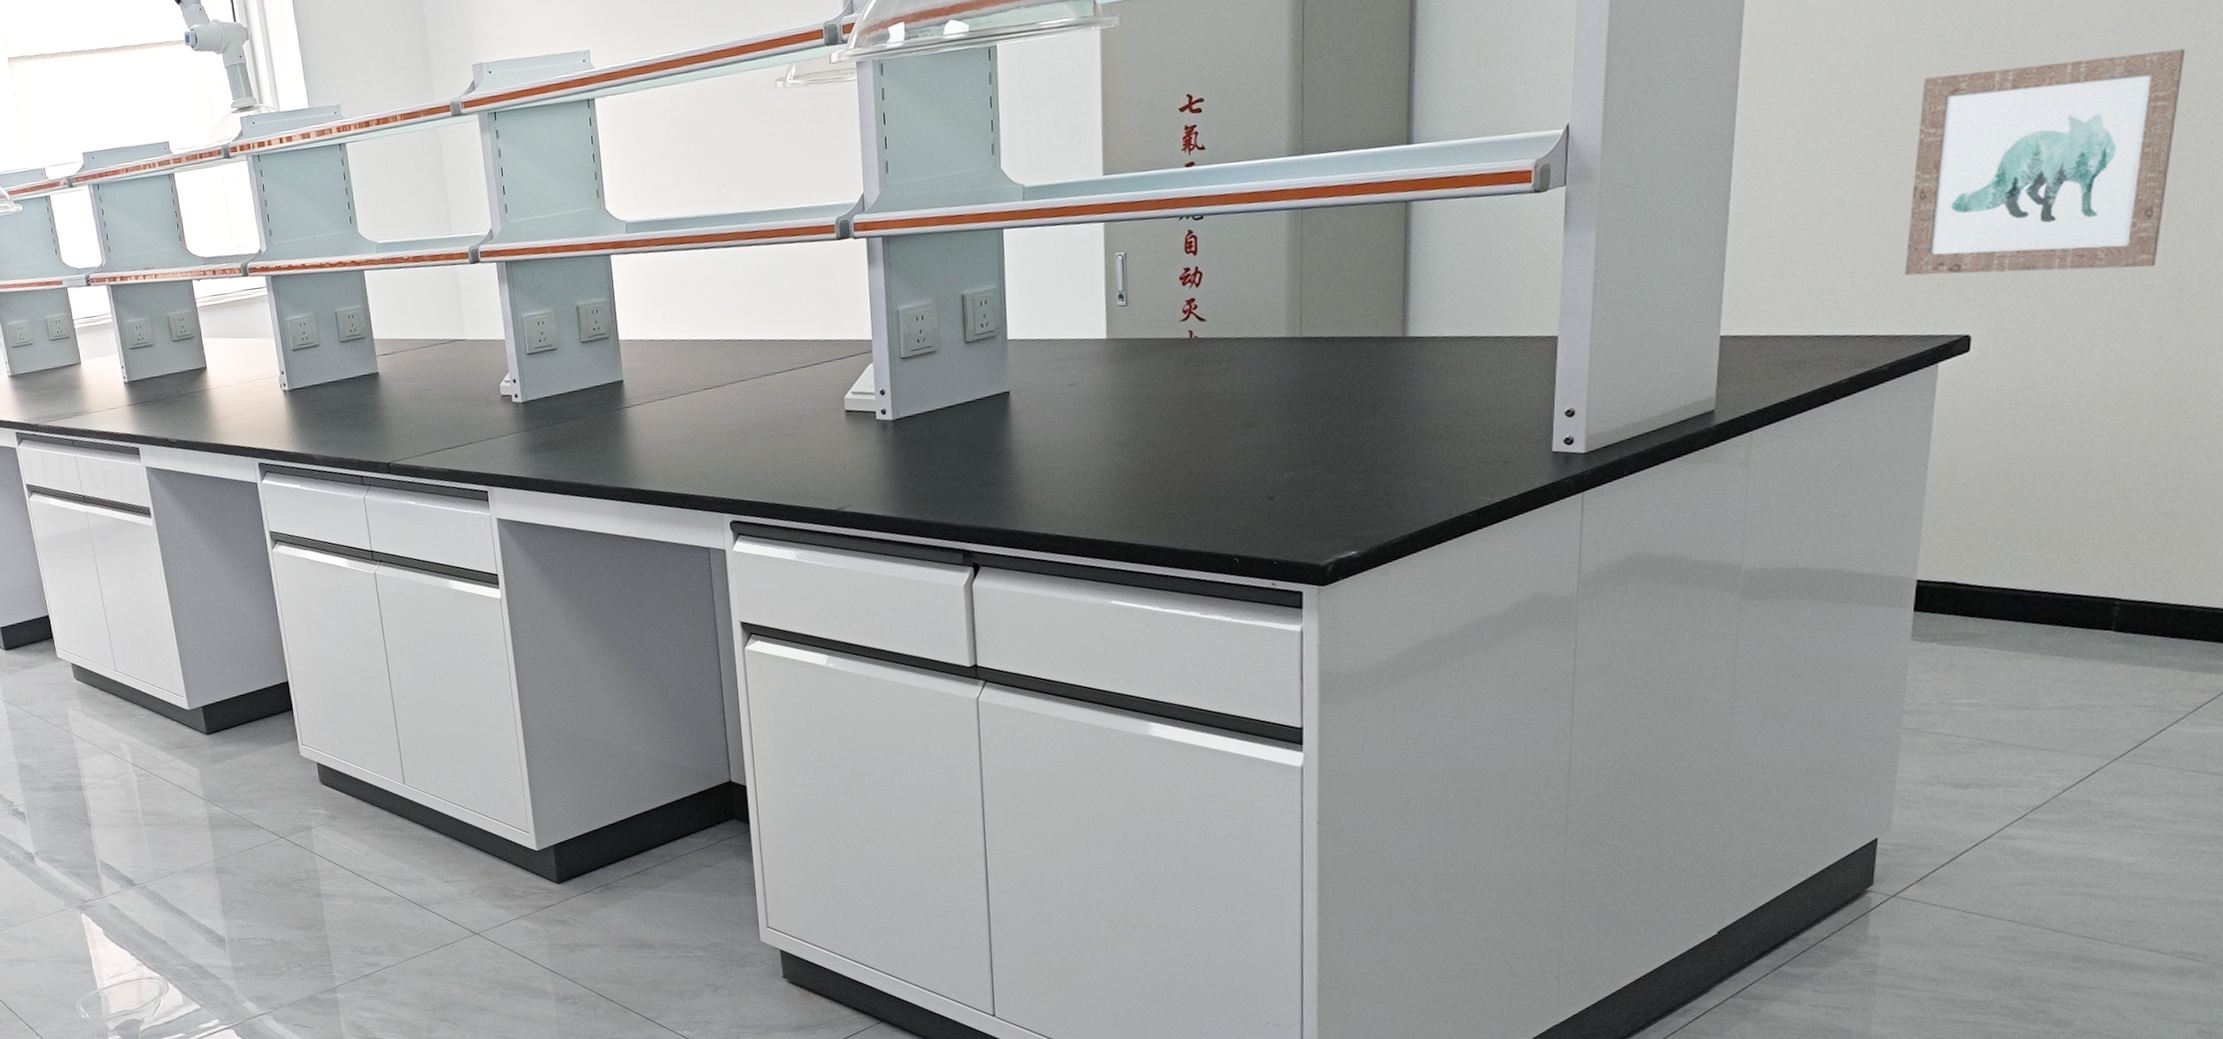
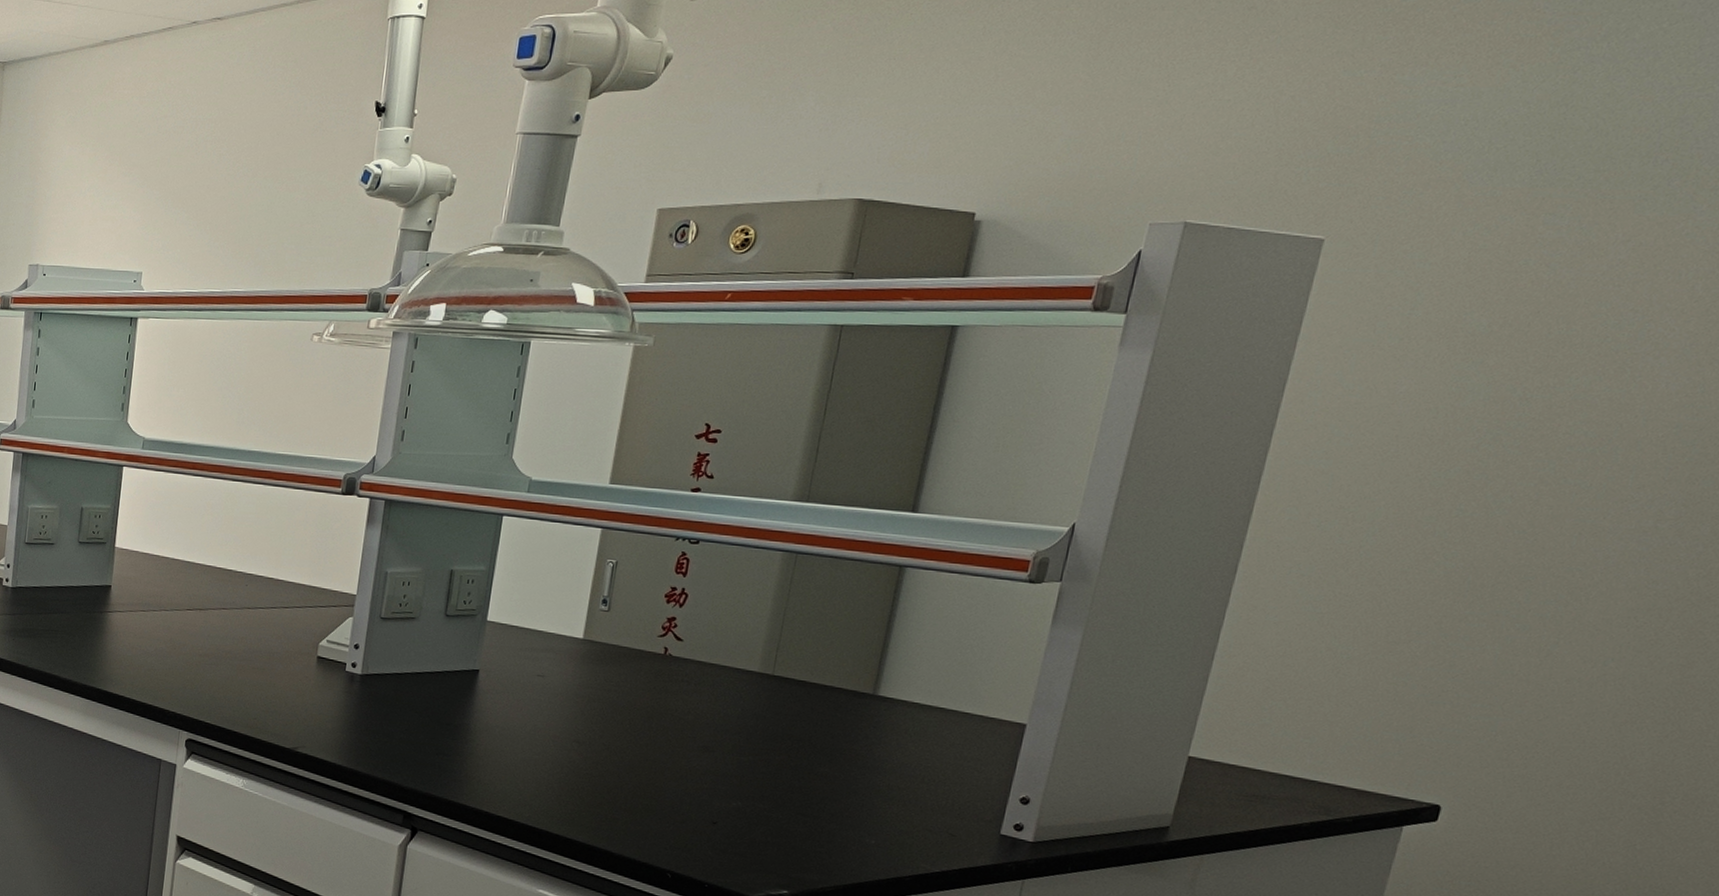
wall art: present [1903,48,2186,276] -> none [1384,548,1709,776]

